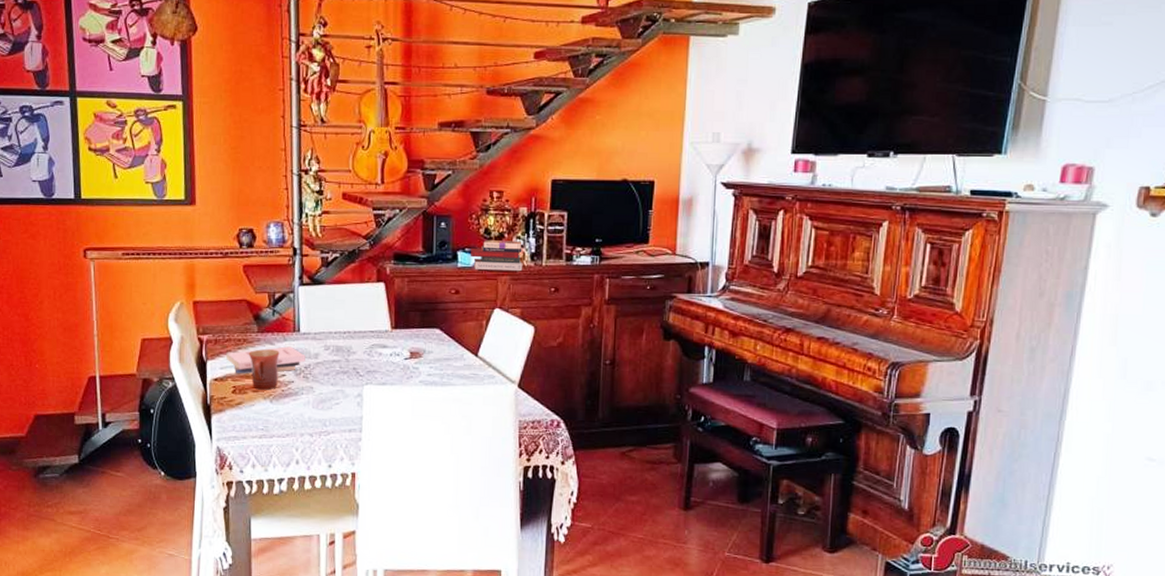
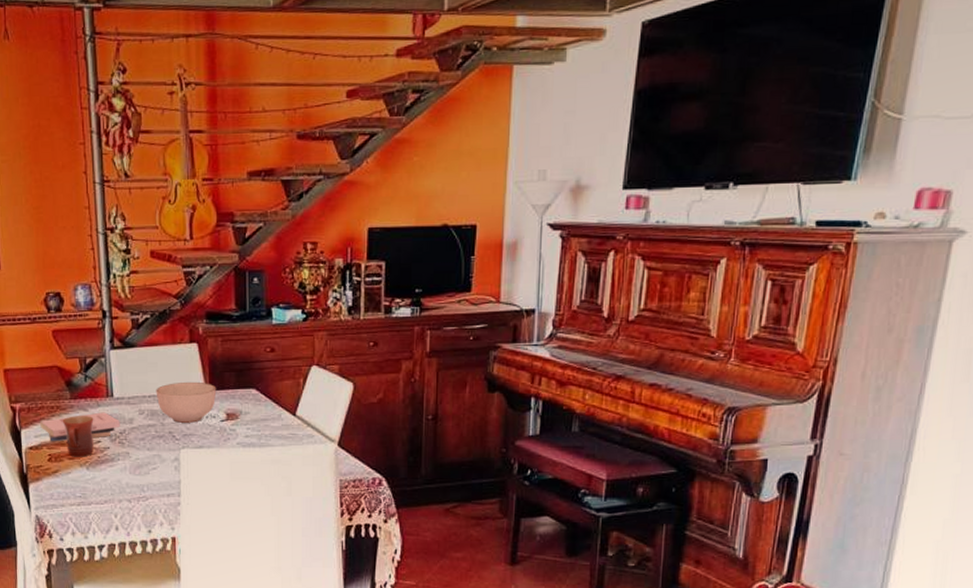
bowl: none [342,319,402,360] -> present [156,381,217,423]
books: present [471,240,523,273] -> none [286,294,340,328]

